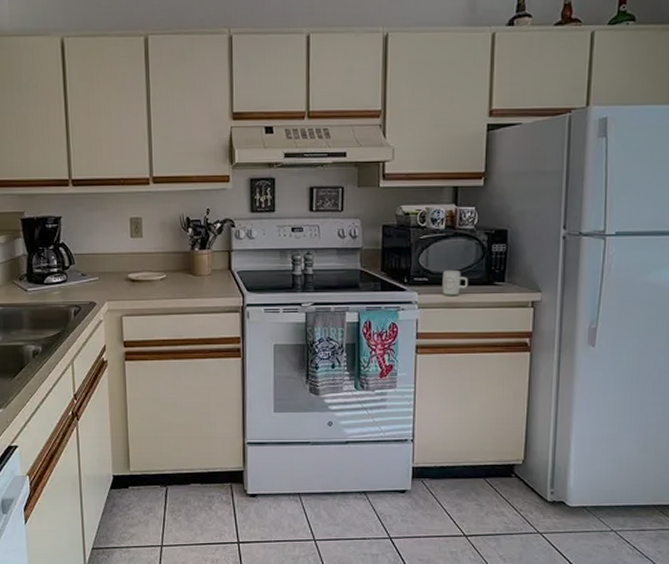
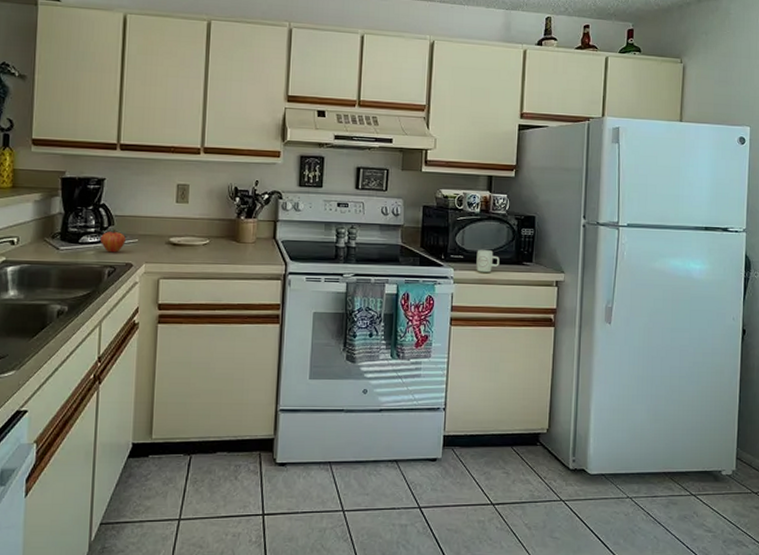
fruit: none [64,268,87,292] -> present [101,229,126,253]

